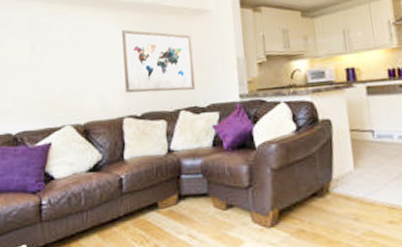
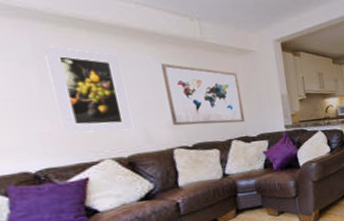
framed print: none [37,20,93,99] -> present [43,46,135,133]

